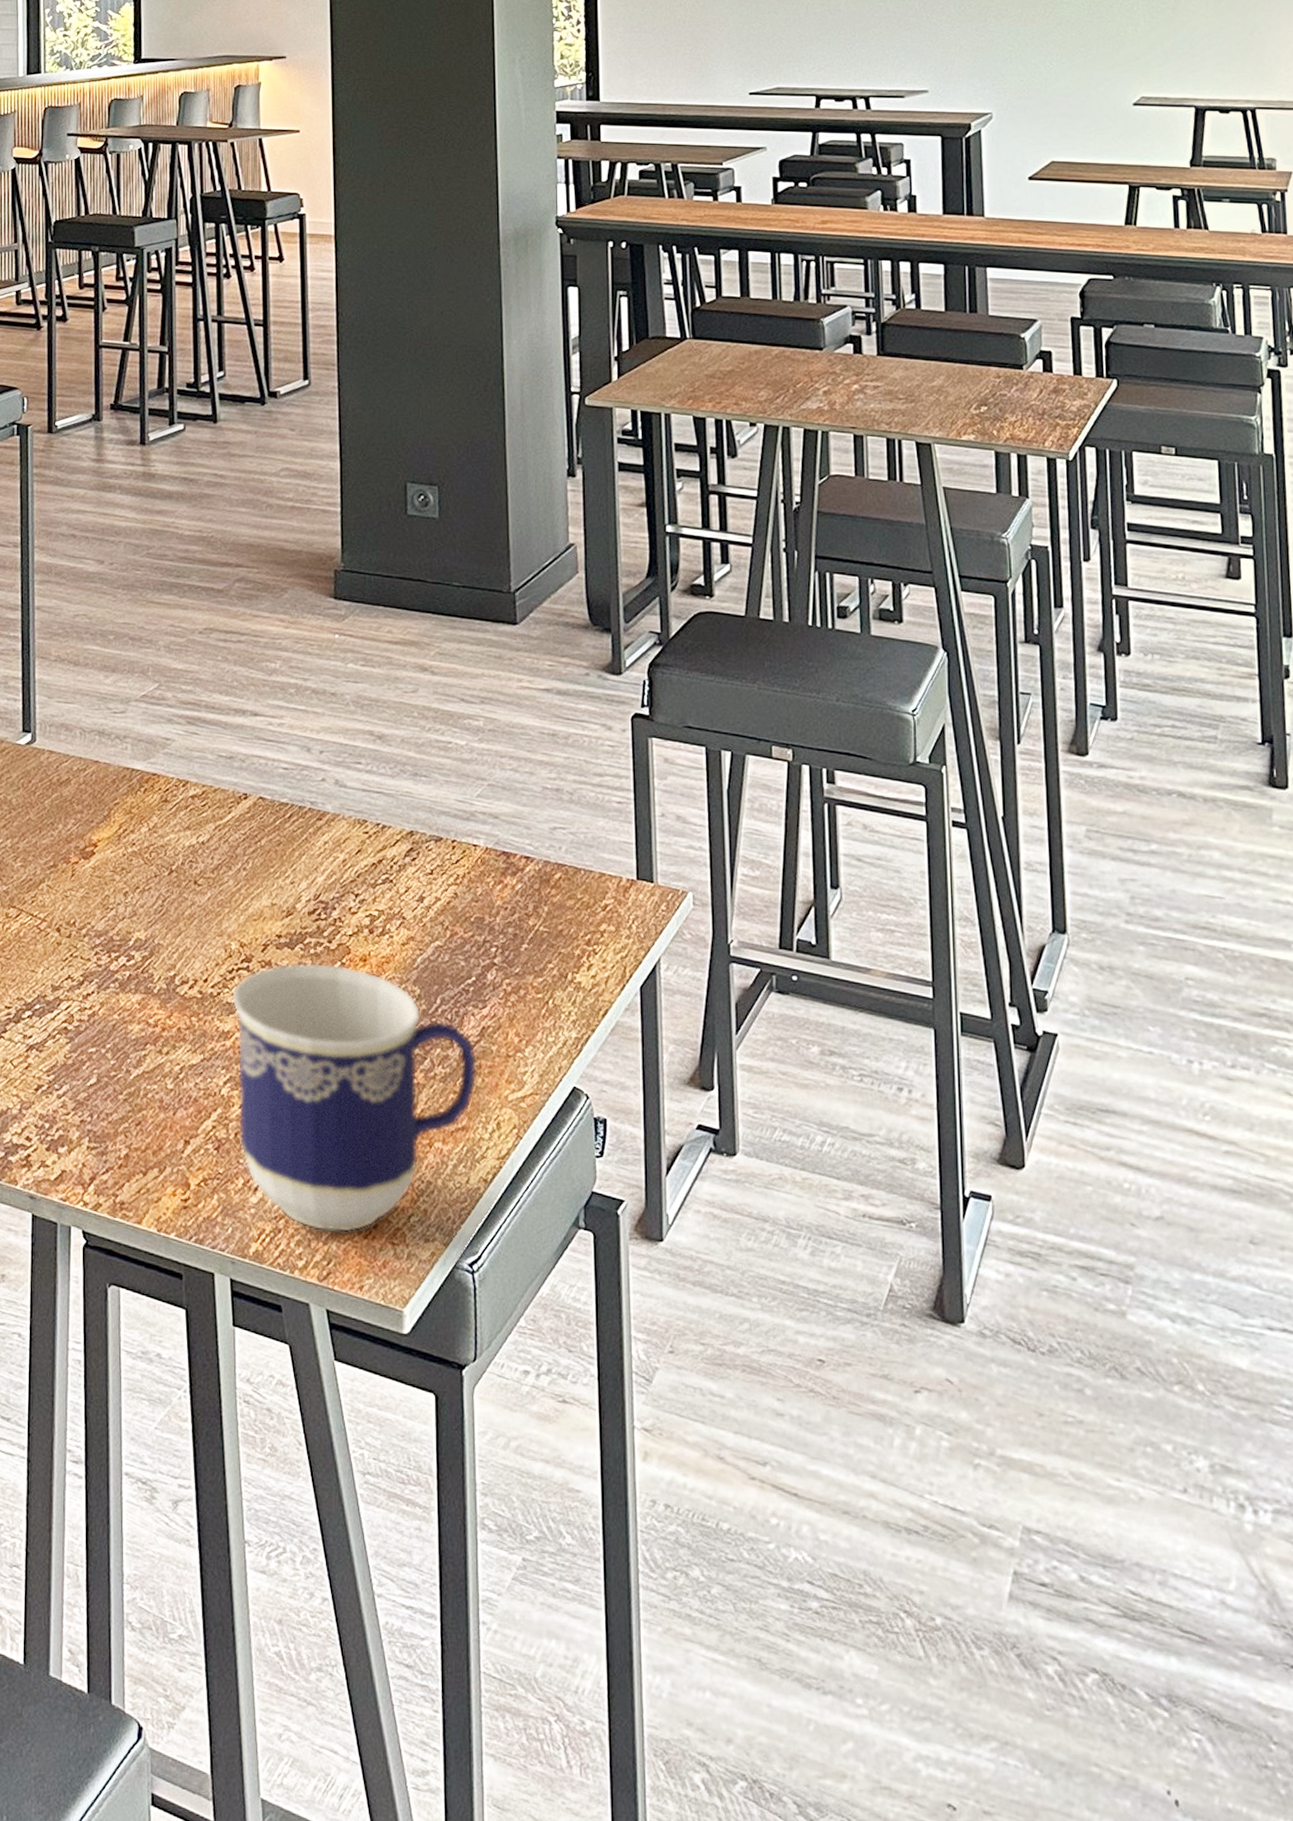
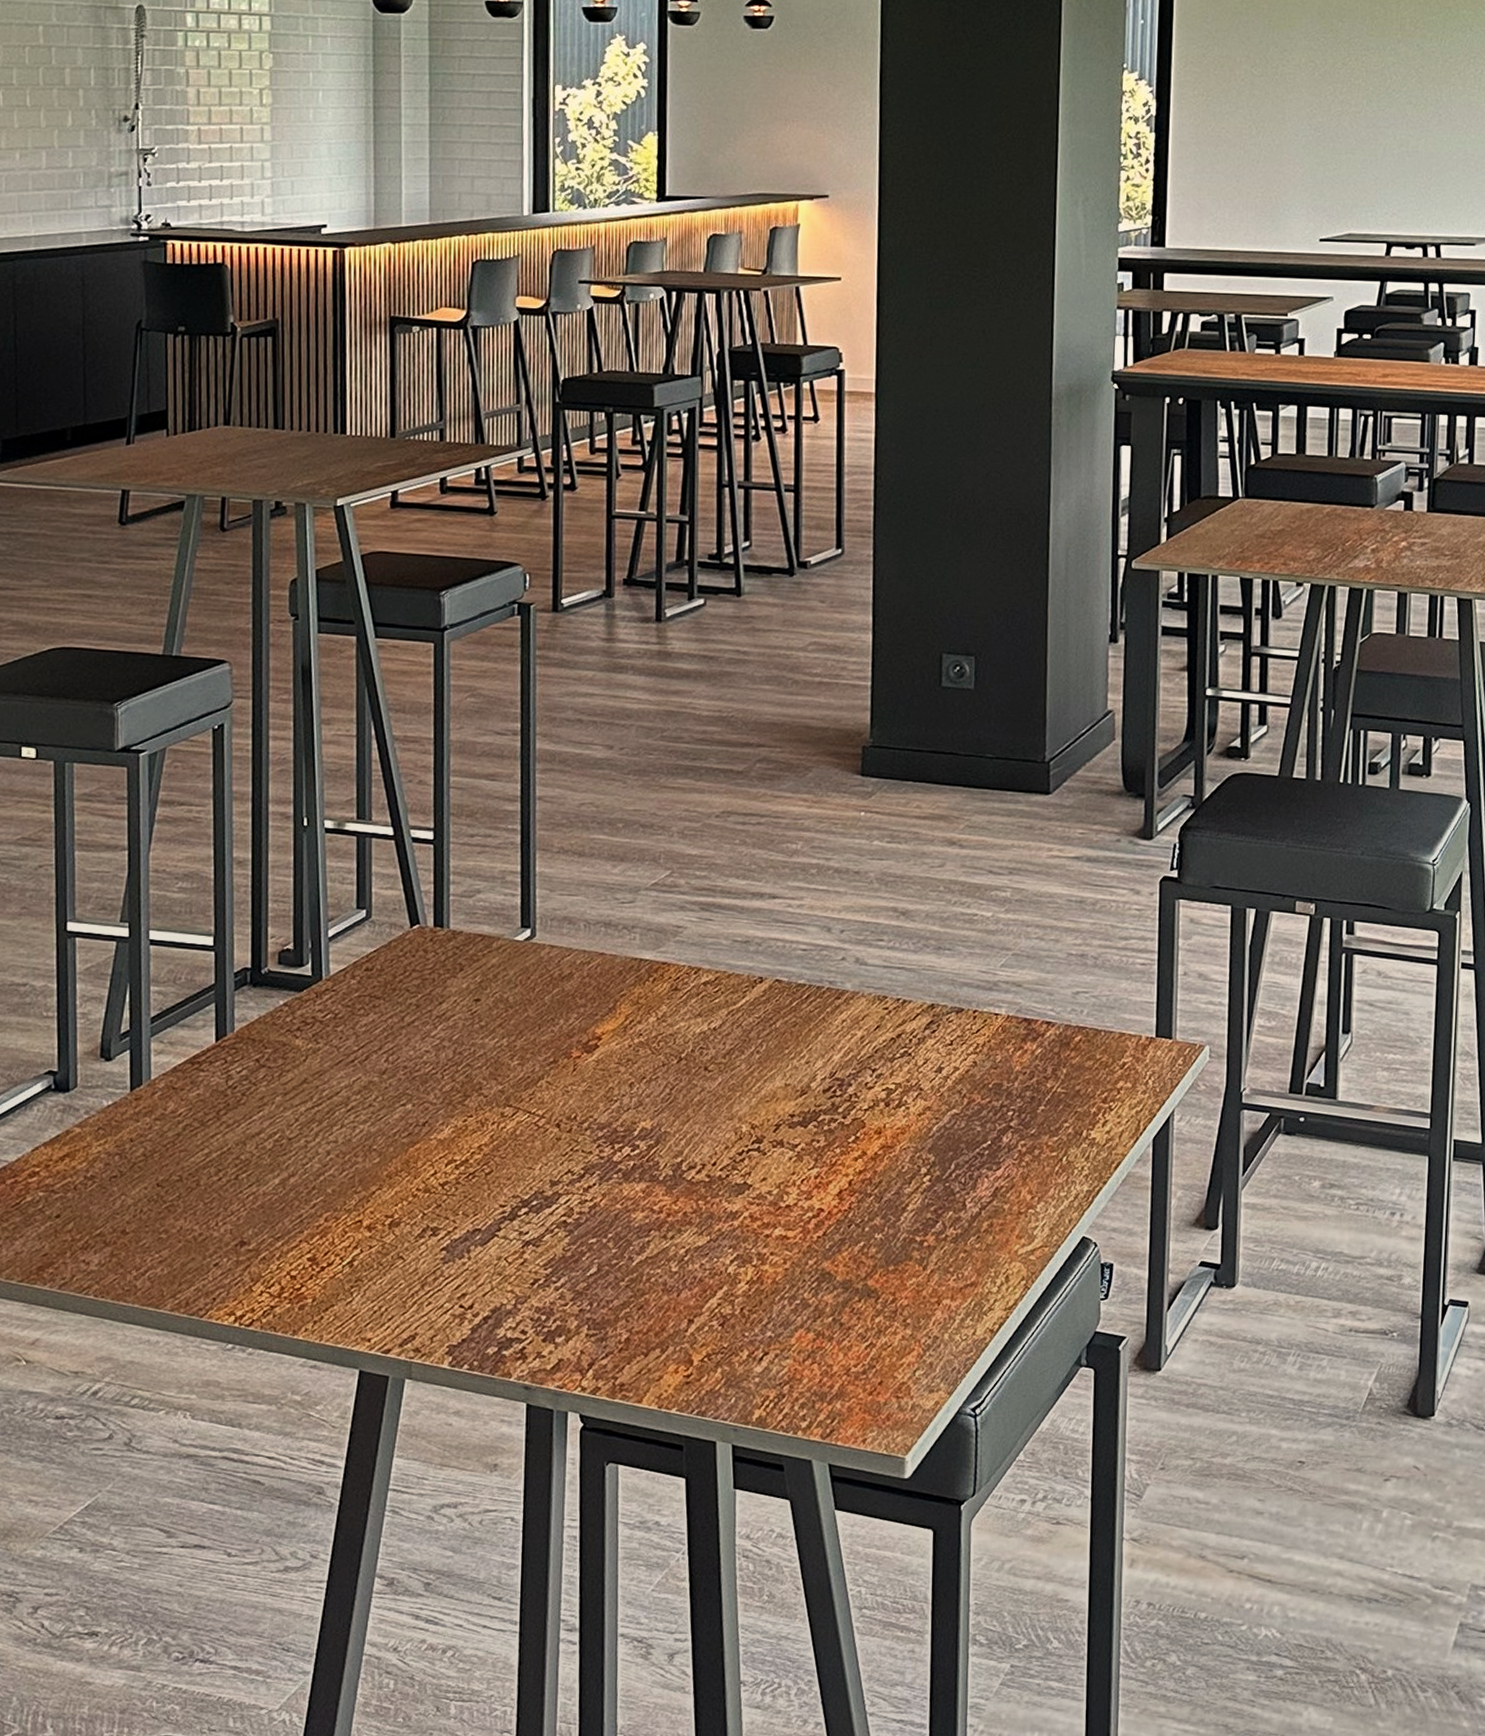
cup: present [231,962,478,1233] -> none [740,1138,990,1392]

